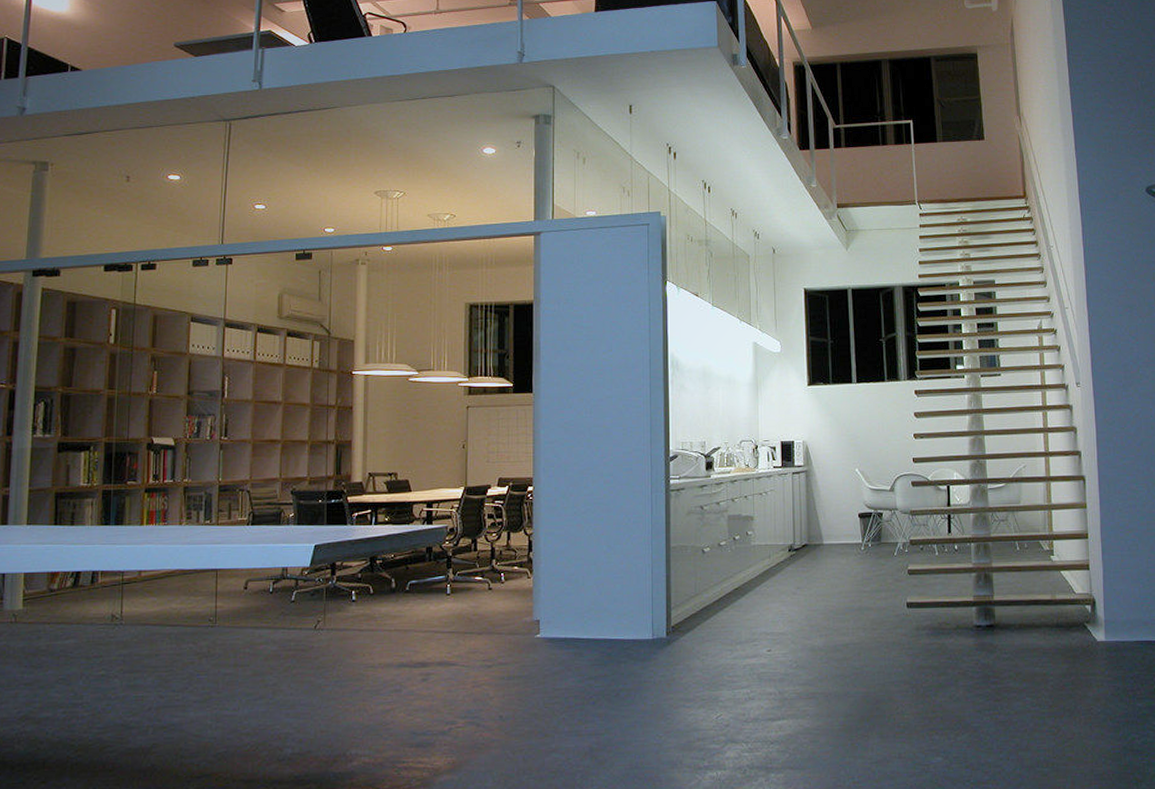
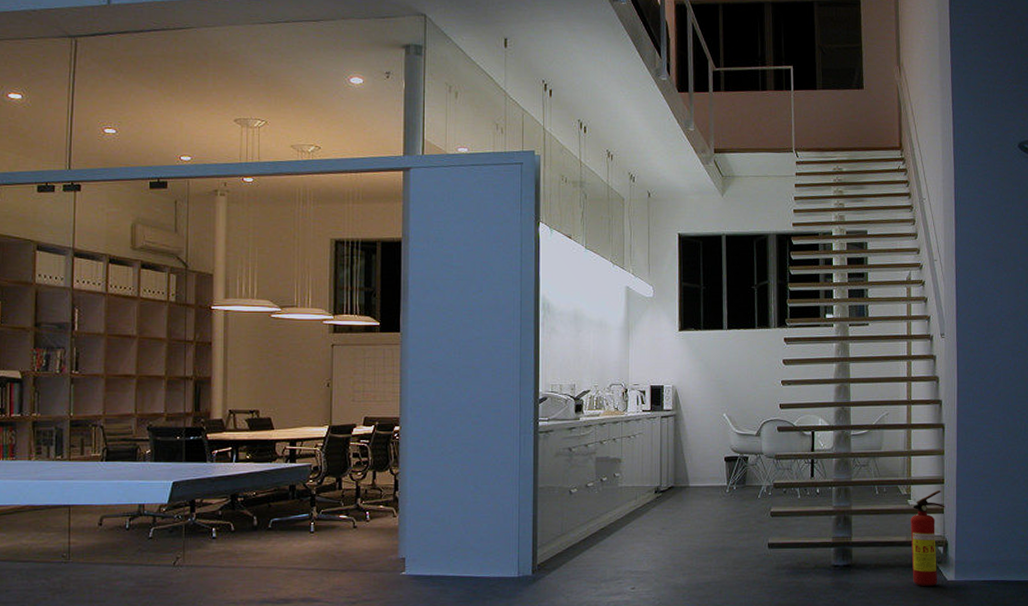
fire extinguisher: none [1055,545,1091,648] -> present [910,490,945,587]

